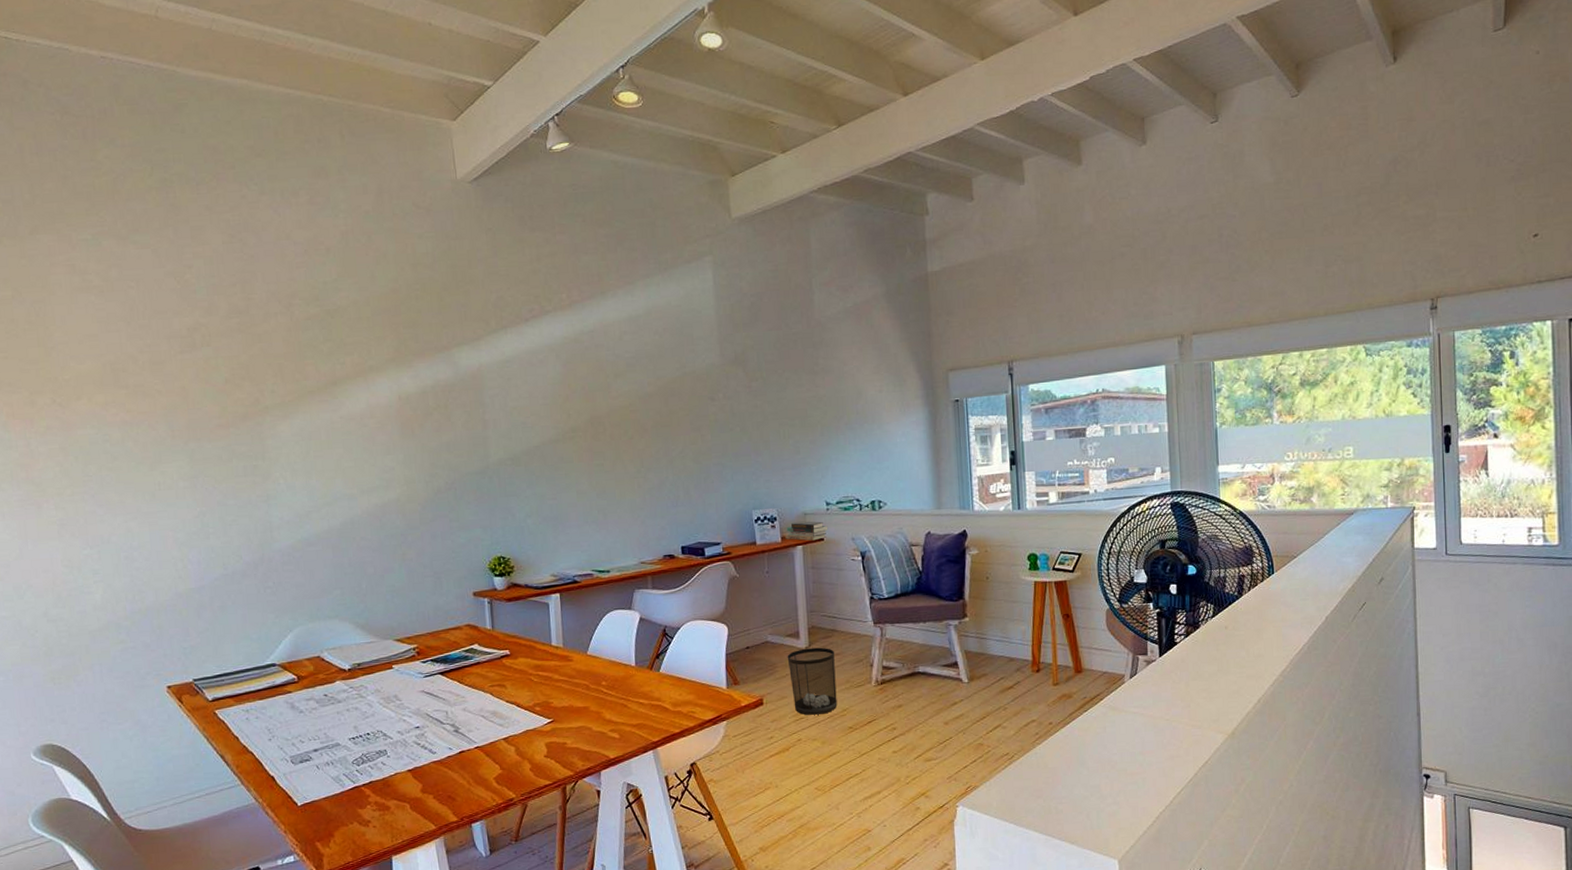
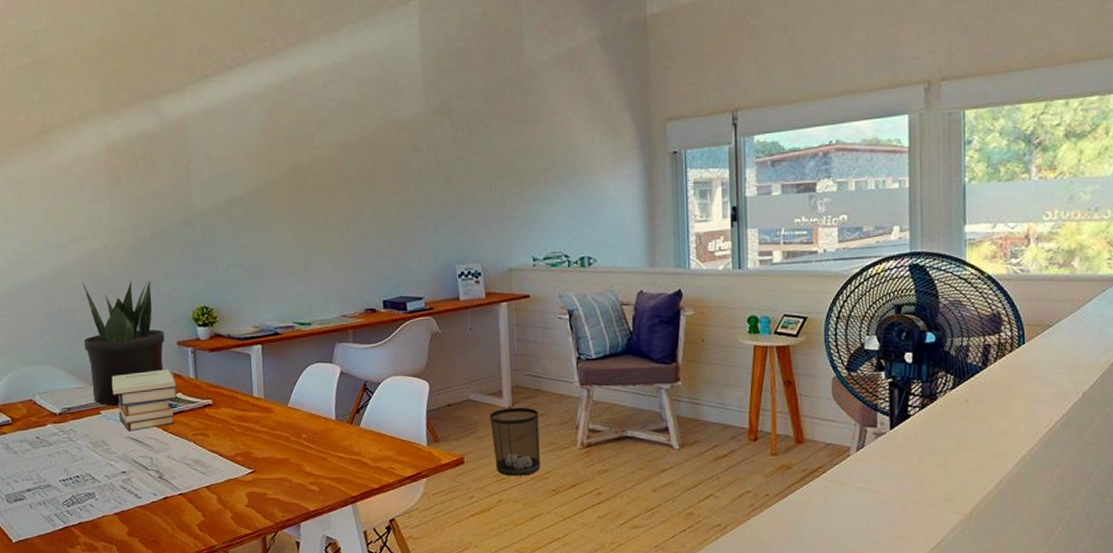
planter: none [373,531,460,660] -> present [82,280,165,406]
books: none [404,620,474,685] -> present [111,369,178,431]
books: present [785,521,828,541] -> none [489,277,535,298]

